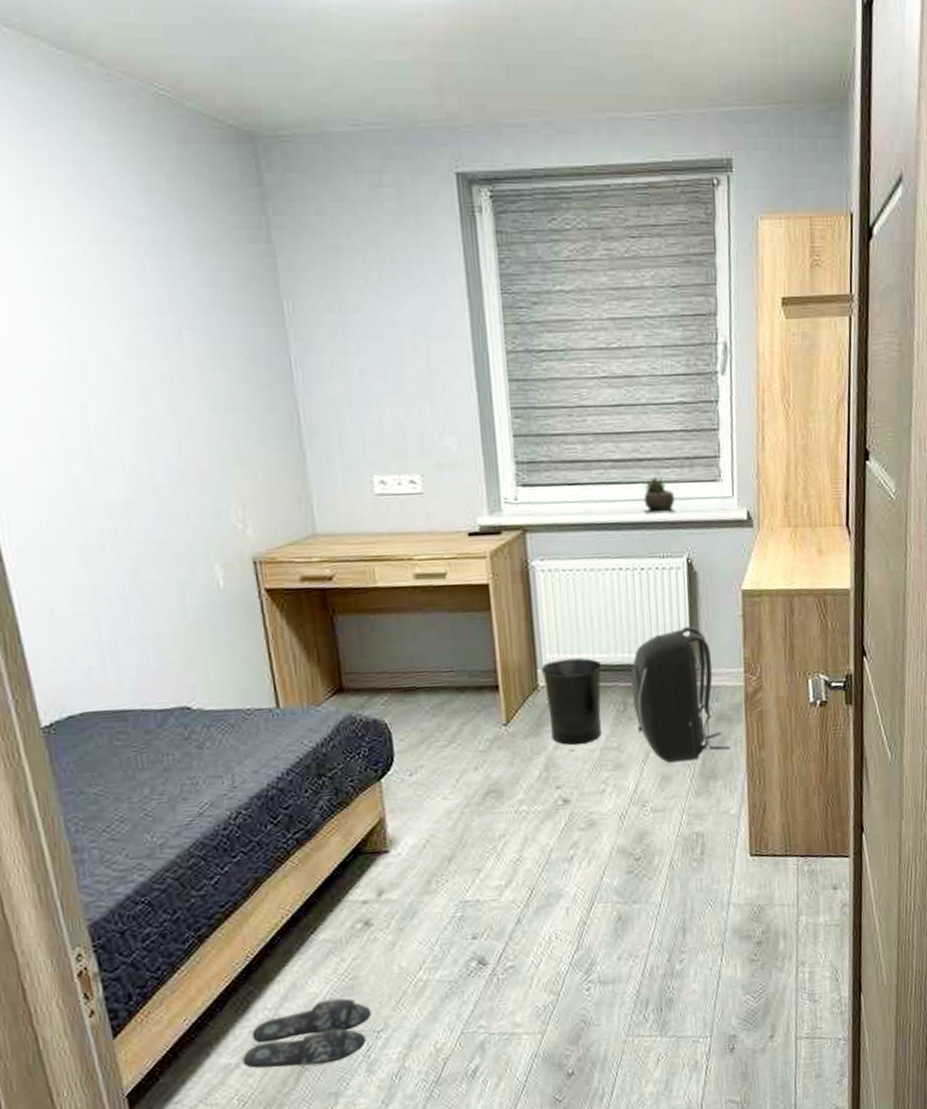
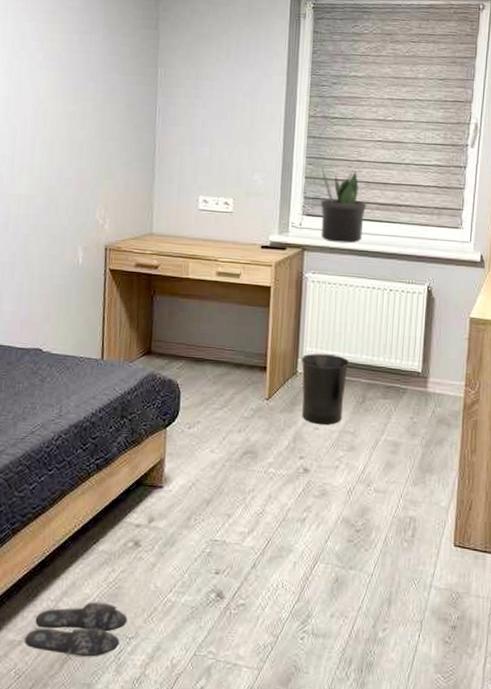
planter: none [532,419,599,518] -> present [320,167,367,244]
backpack: present [630,625,730,762] -> none [370,340,447,453]
succulent plant: present [641,476,676,515] -> none [395,219,424,249]

